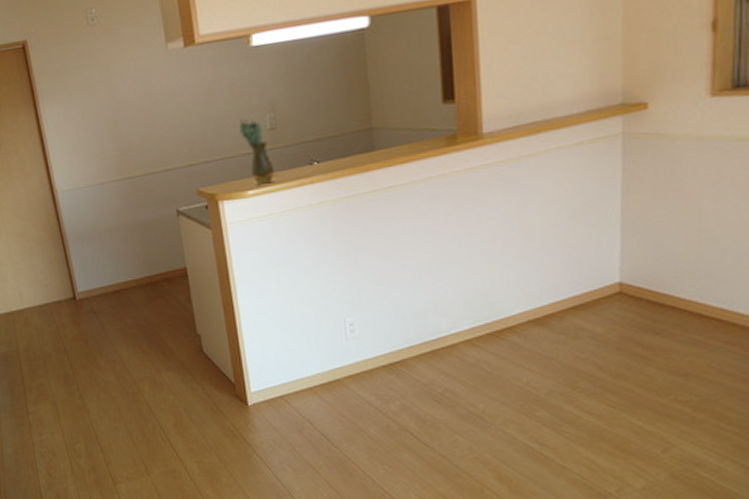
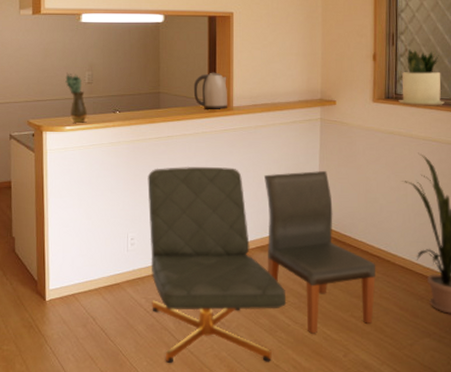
dining chair: none [365,218,575,469] -> present [147,167,287,363]
kettle: none [421,87,476,144] -> present [193,72,228,110]
dining chair: none [536,208,715,426] -> present [264,171,376,334]

